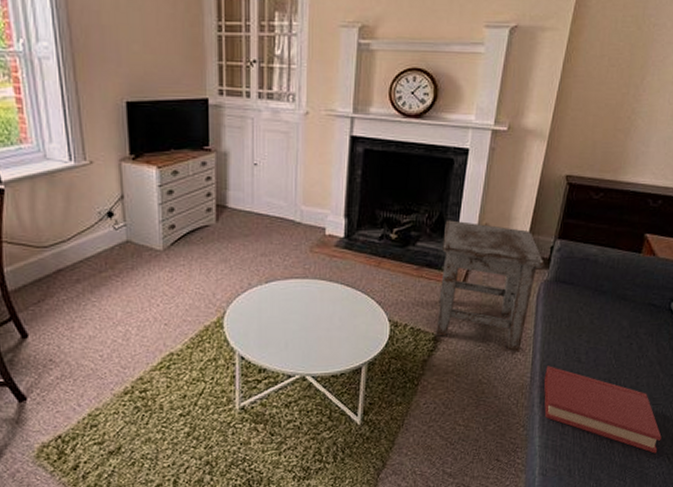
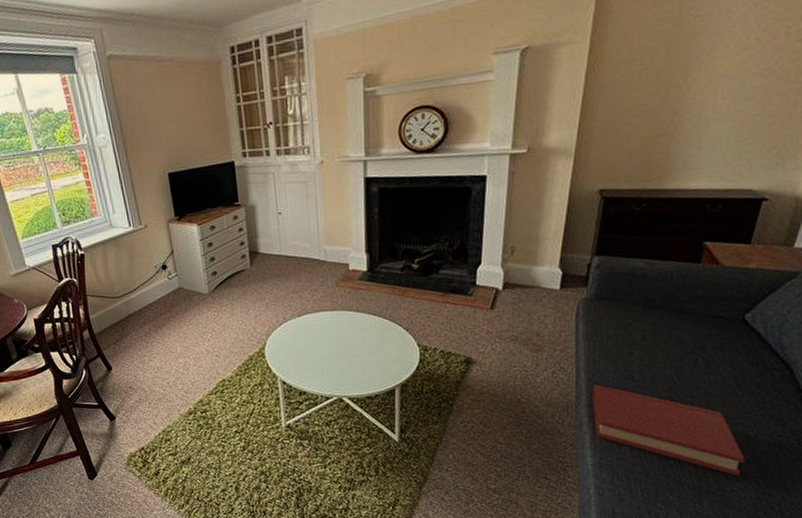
stool: present [436,220,544,352] -> none [466,246,582,372]

